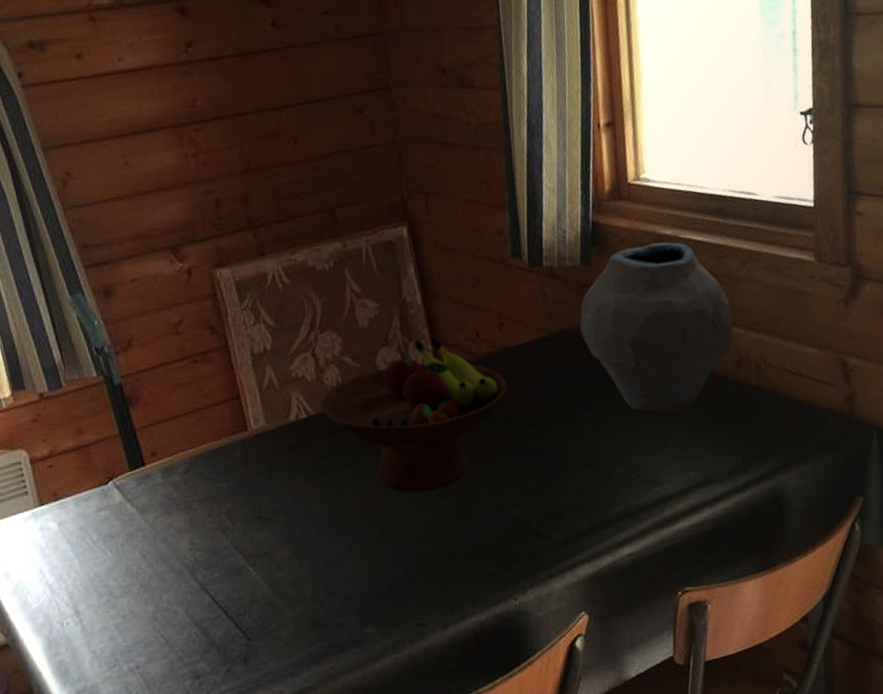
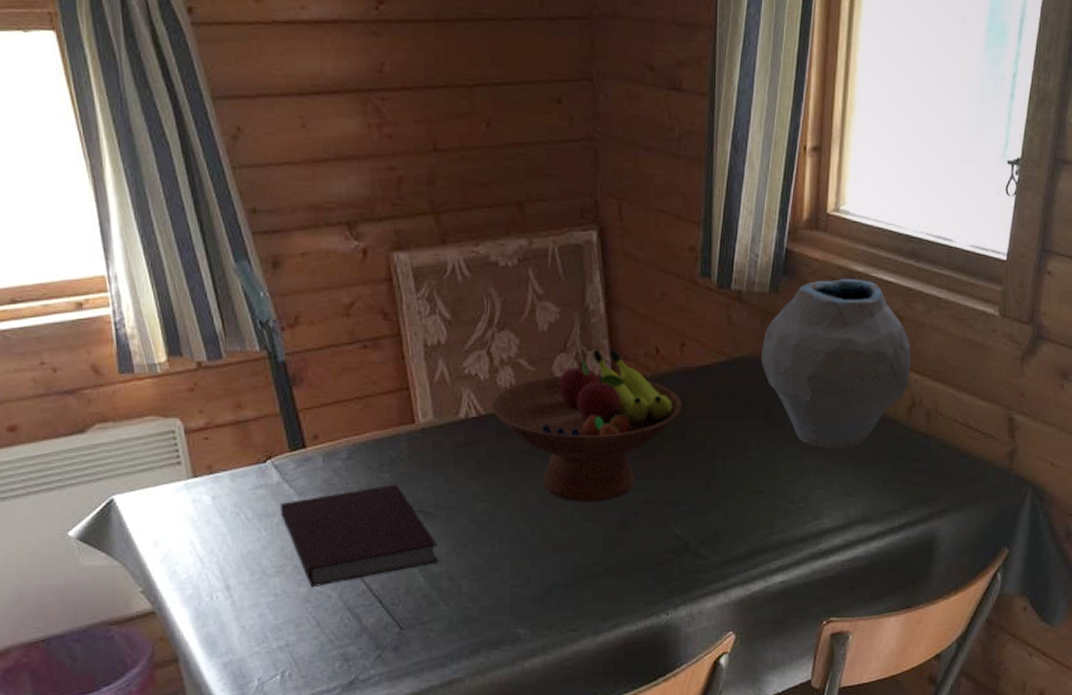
notebook: none [124,492,281,606] -> present [281,484,439,588]

